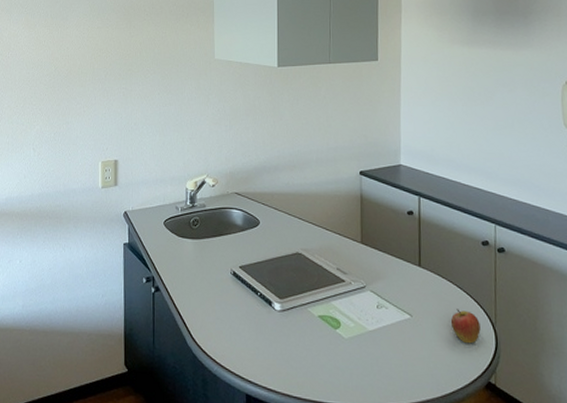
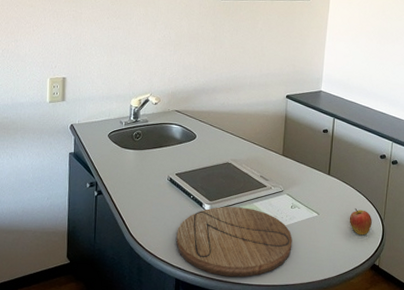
cutting board: none [244,306,382,394] -> present [176,207,293,277]

